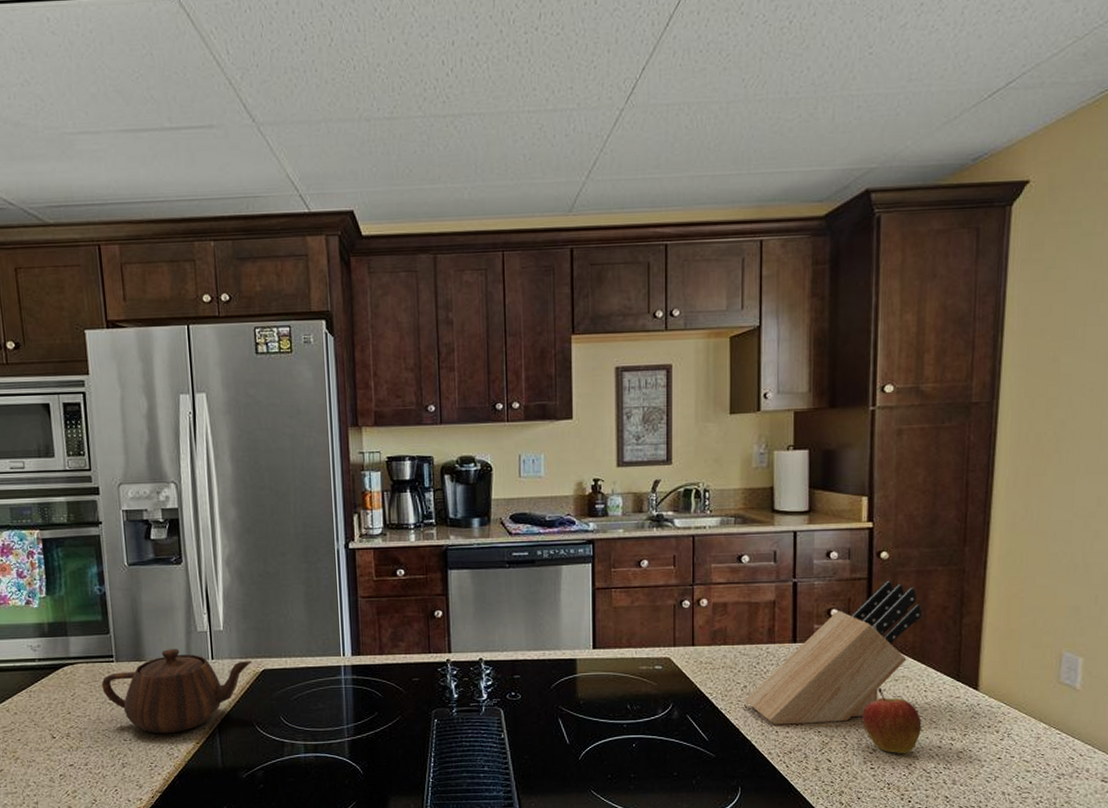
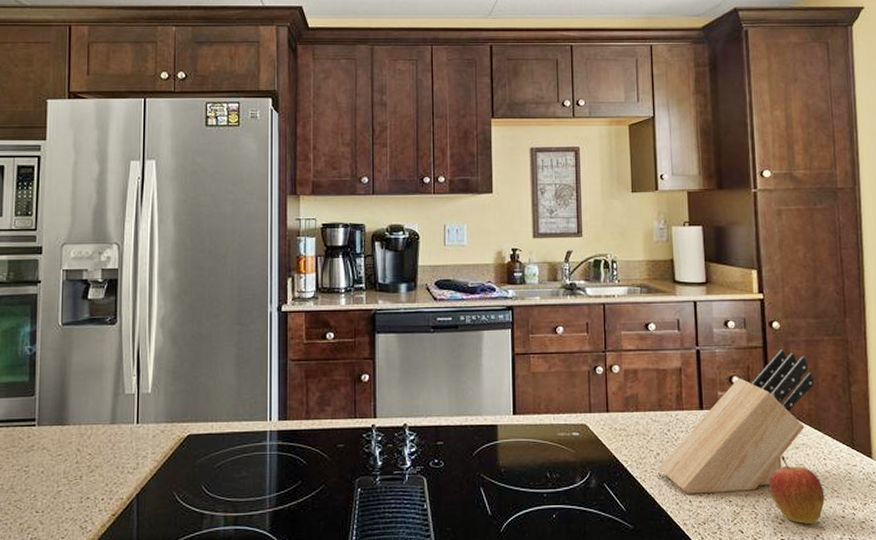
teapot: present [101,649,252,734] -> none [19,412,177,505]

